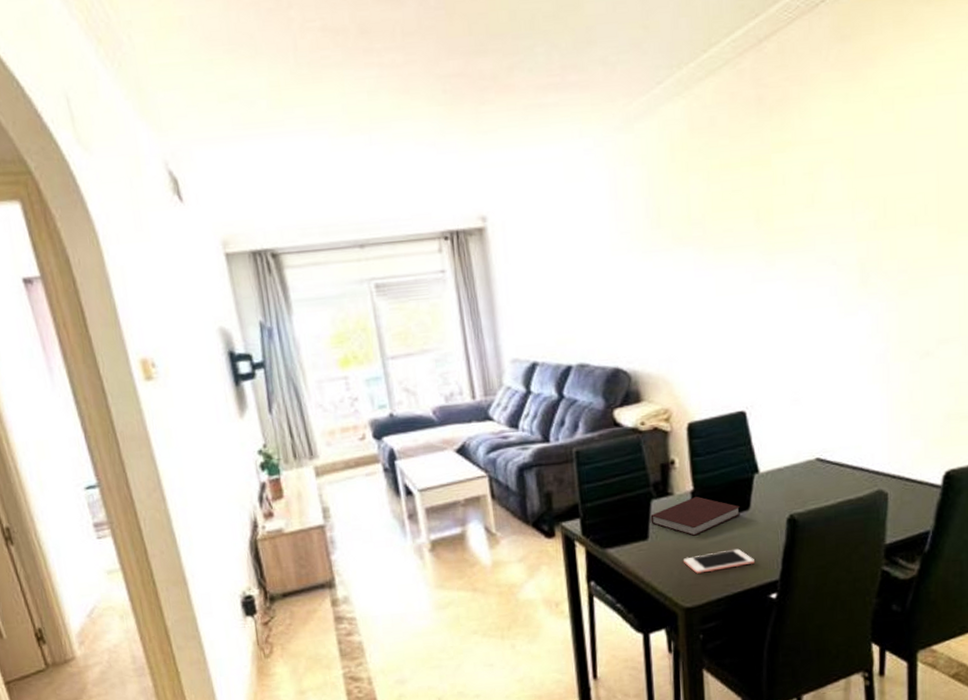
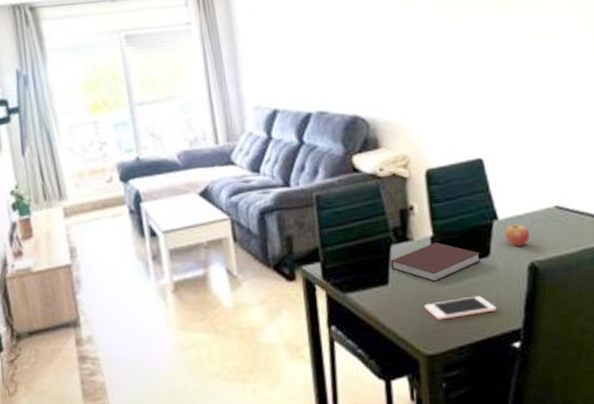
fruit: none [765,477,791,499] -> present [504,224,530,246]

